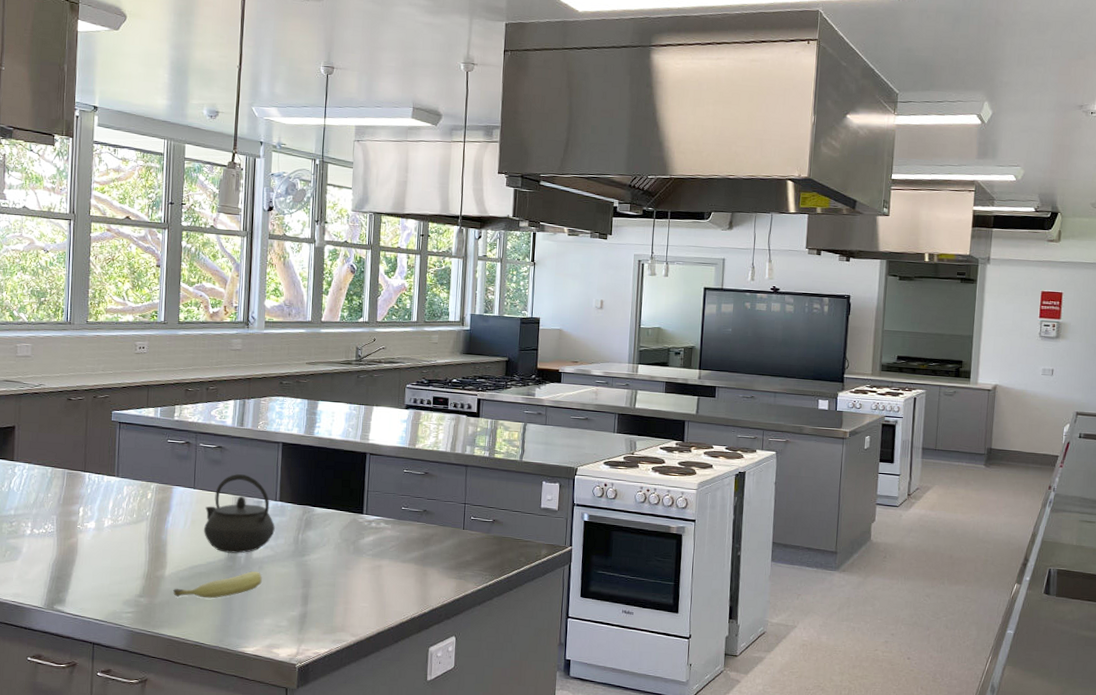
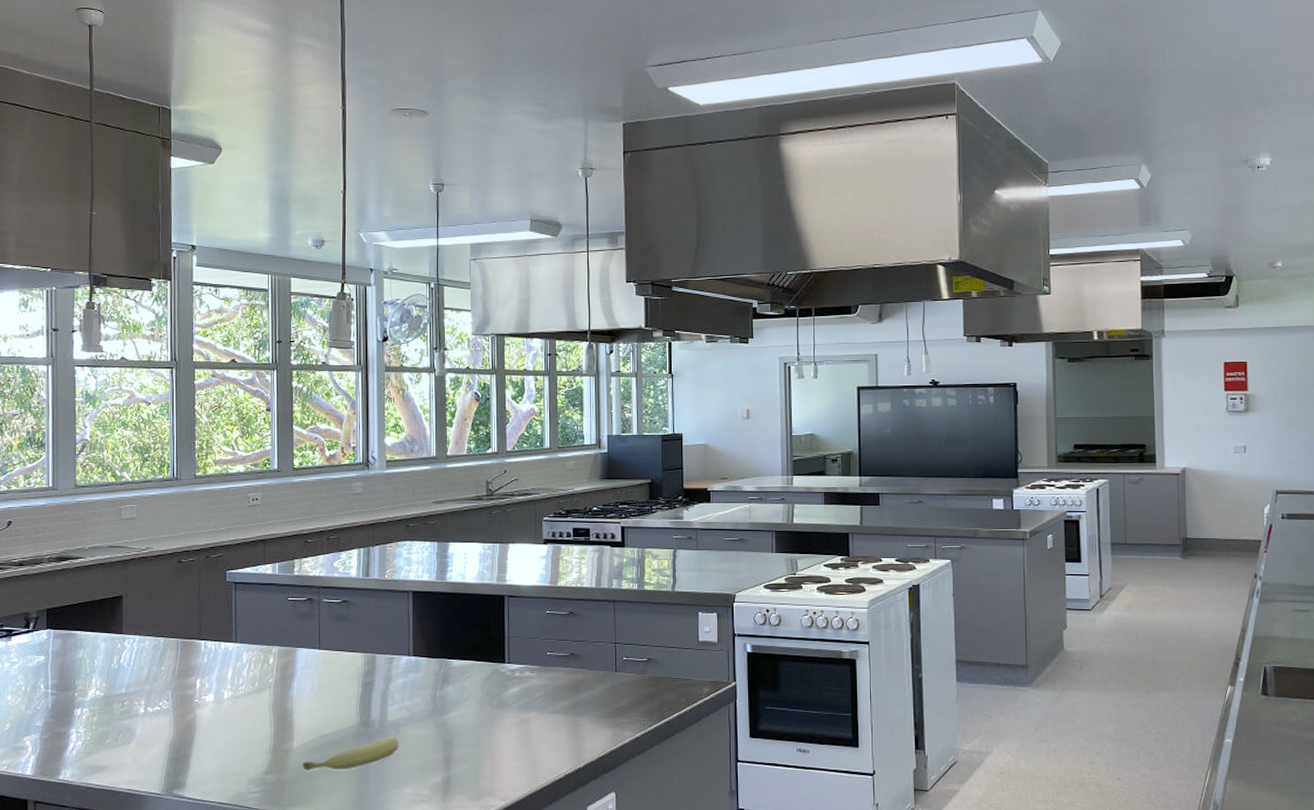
kettle: present [203,473,275,554] -> none [332,628,410,718]

